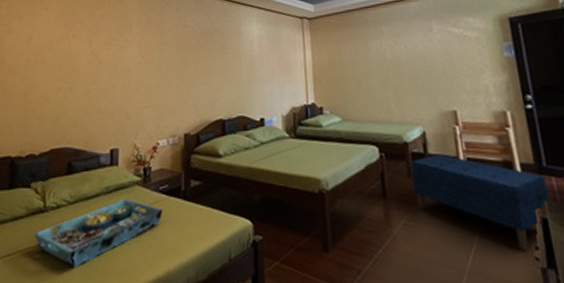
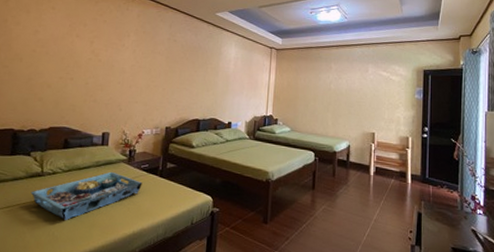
bench: present [410,154,550,250] -> none [334,162,426,232]

